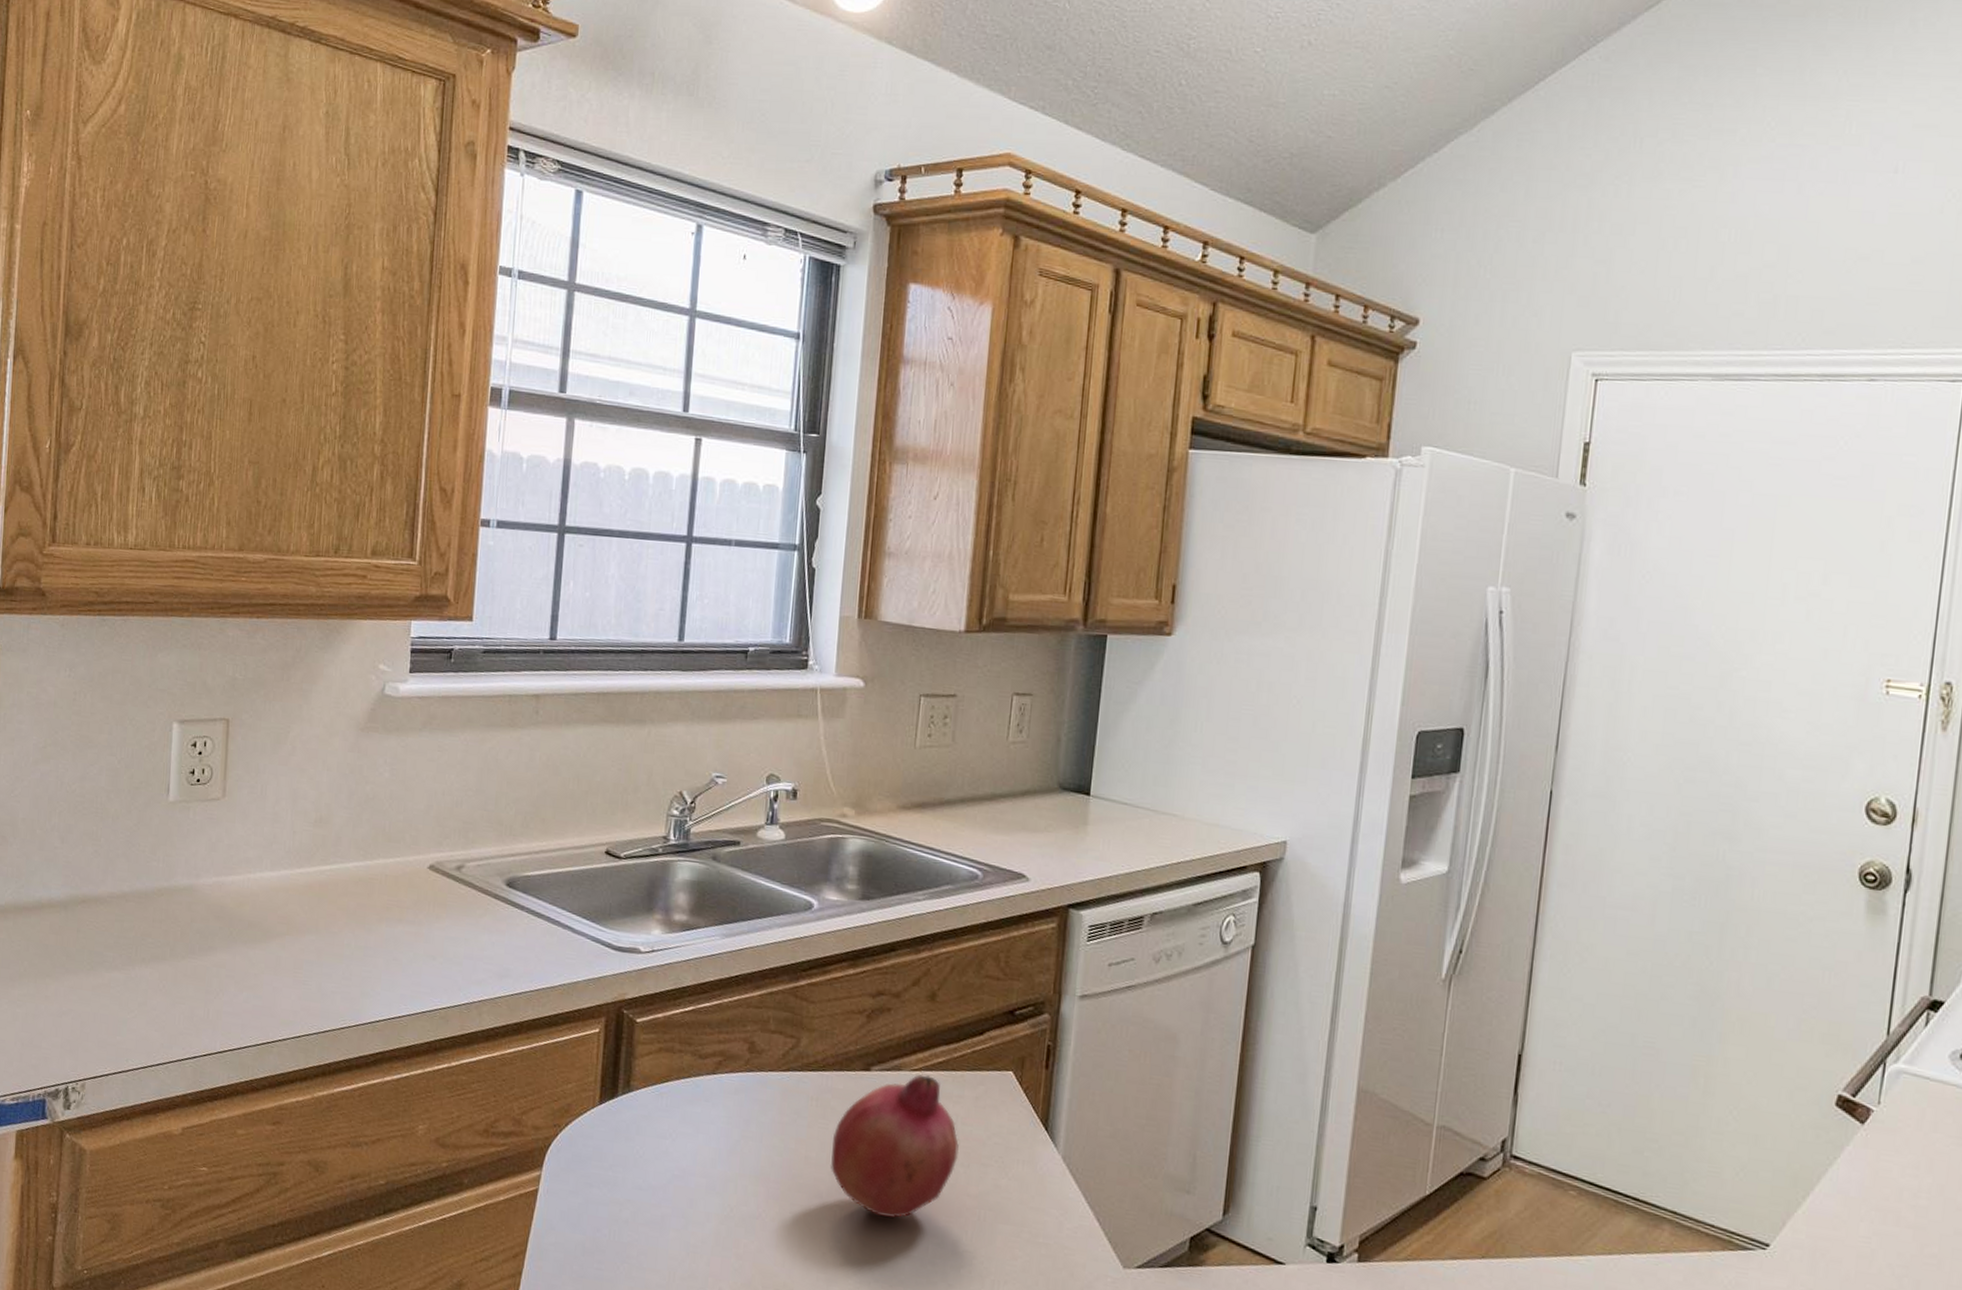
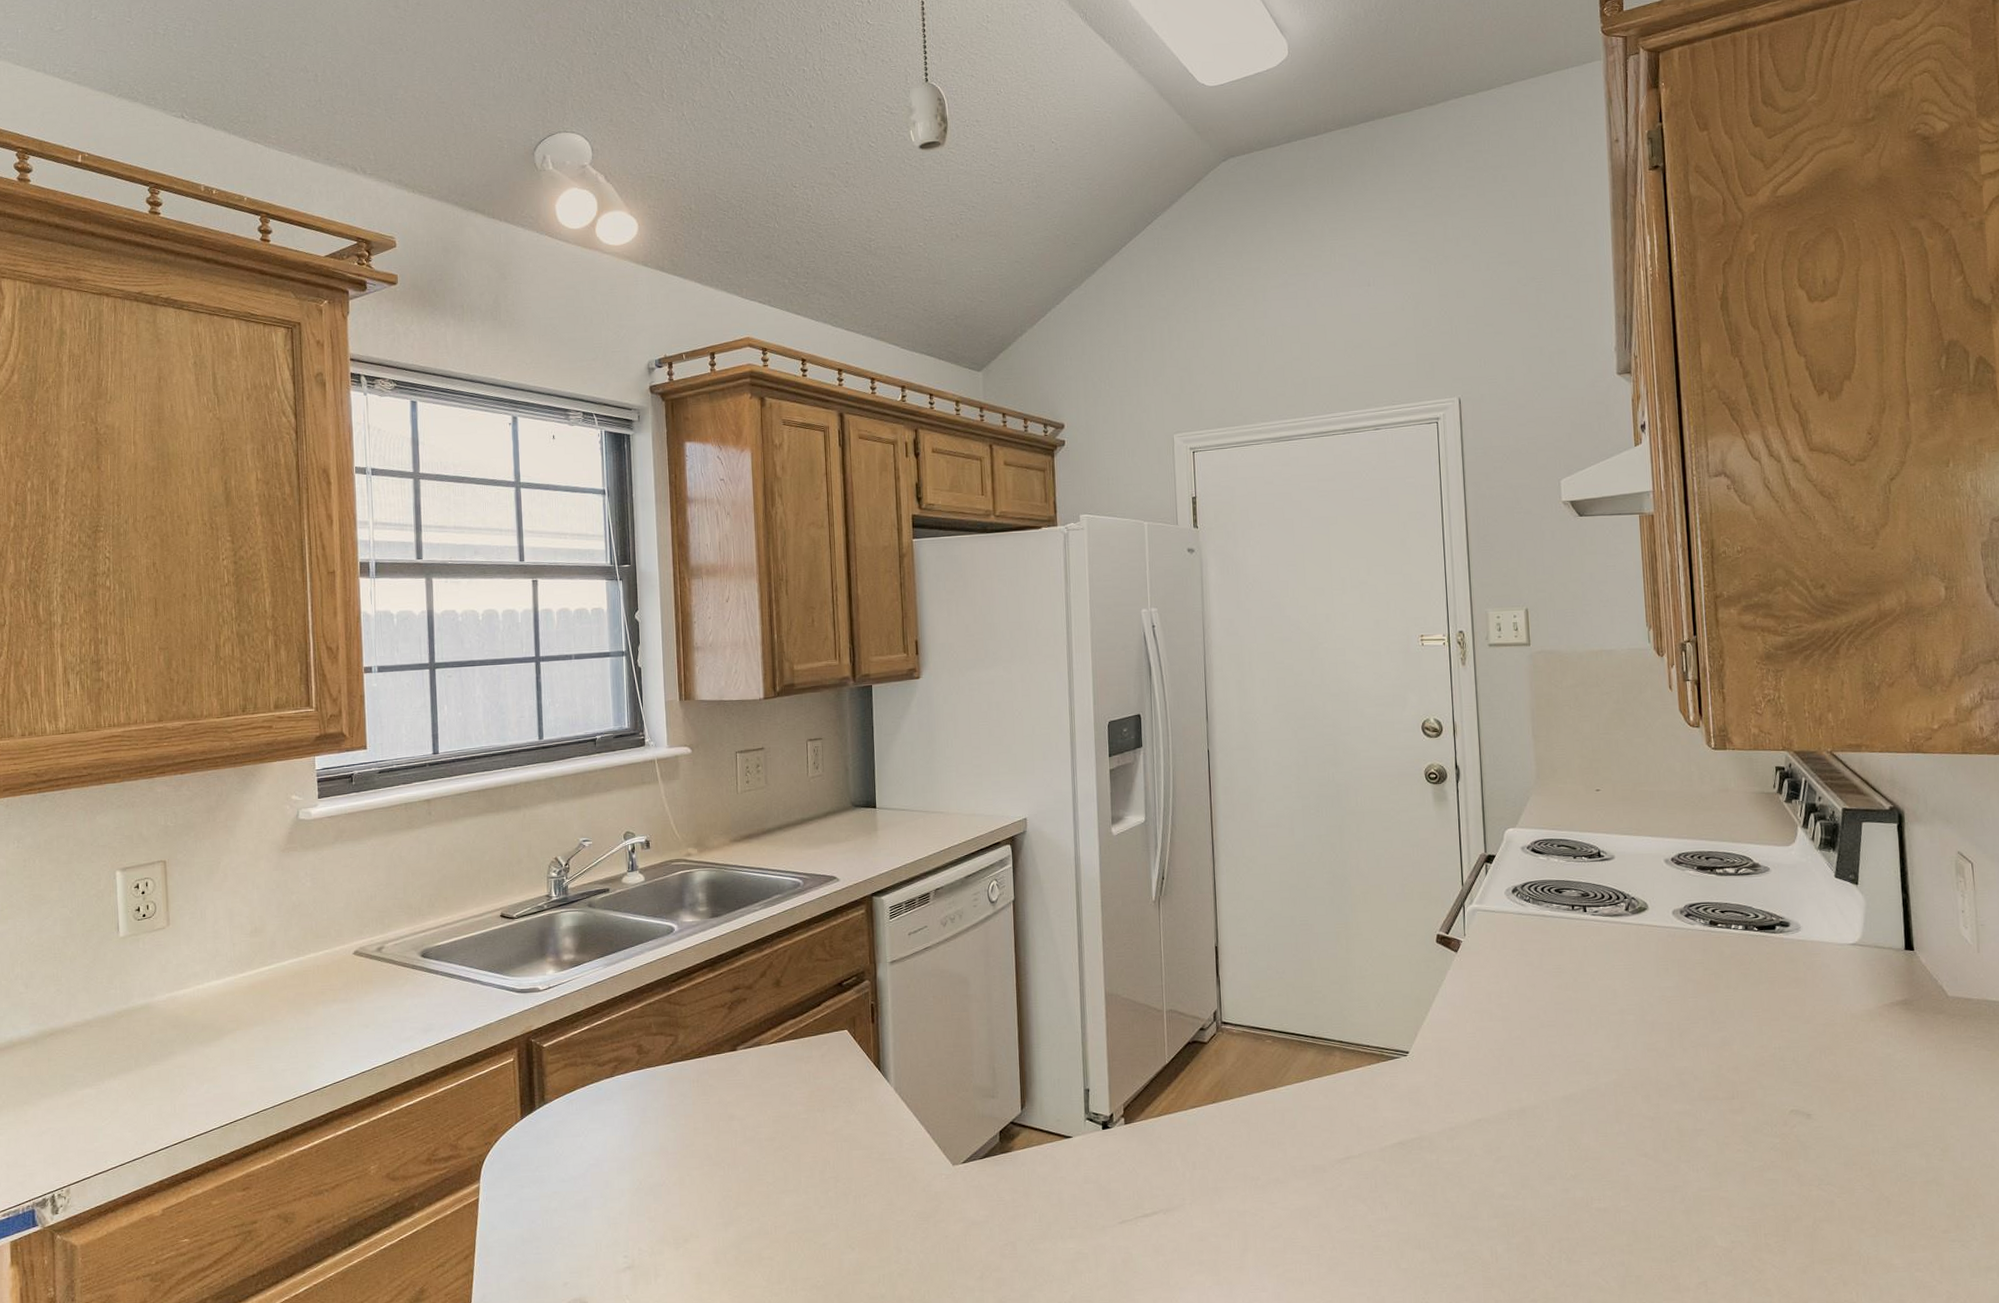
fruit: present [830,1074,959,1218] -> none [714,1044,814,1163]

